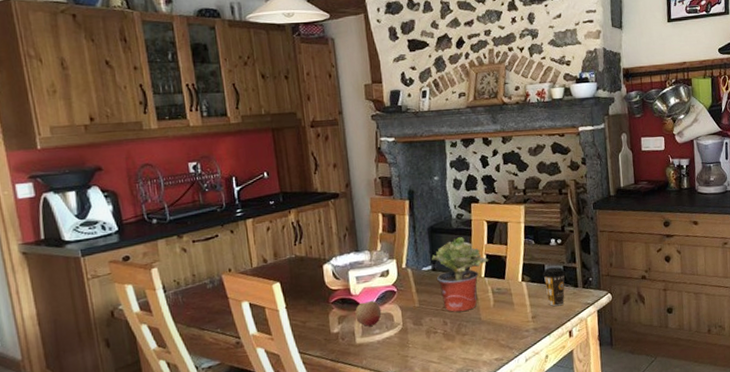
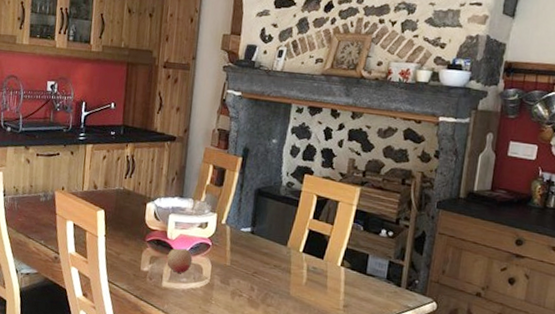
potted plant: present [431,237,489,312] -> none [252,206,311,282]
coffee cup: present [542,267,566,307] -> none [364,259,391,302]

